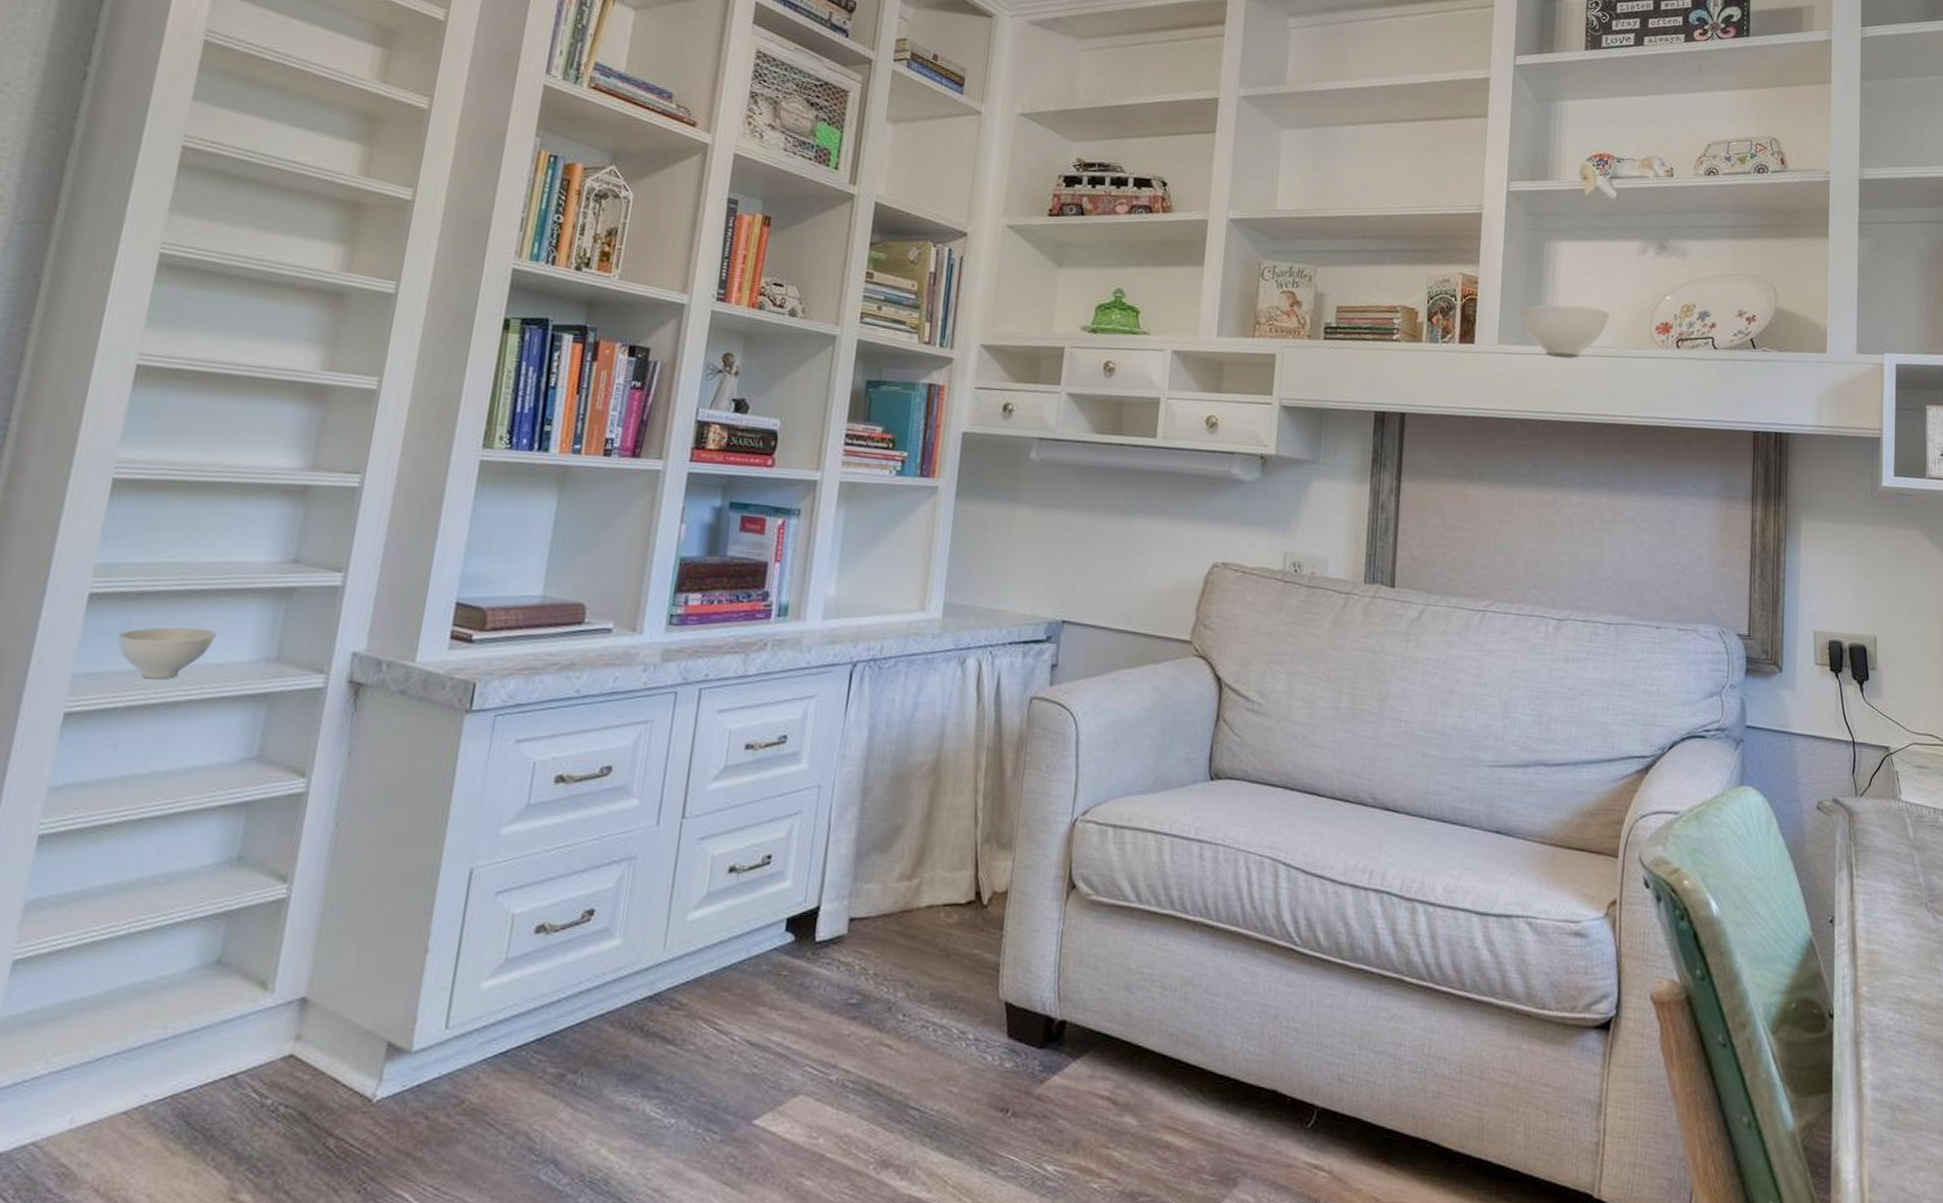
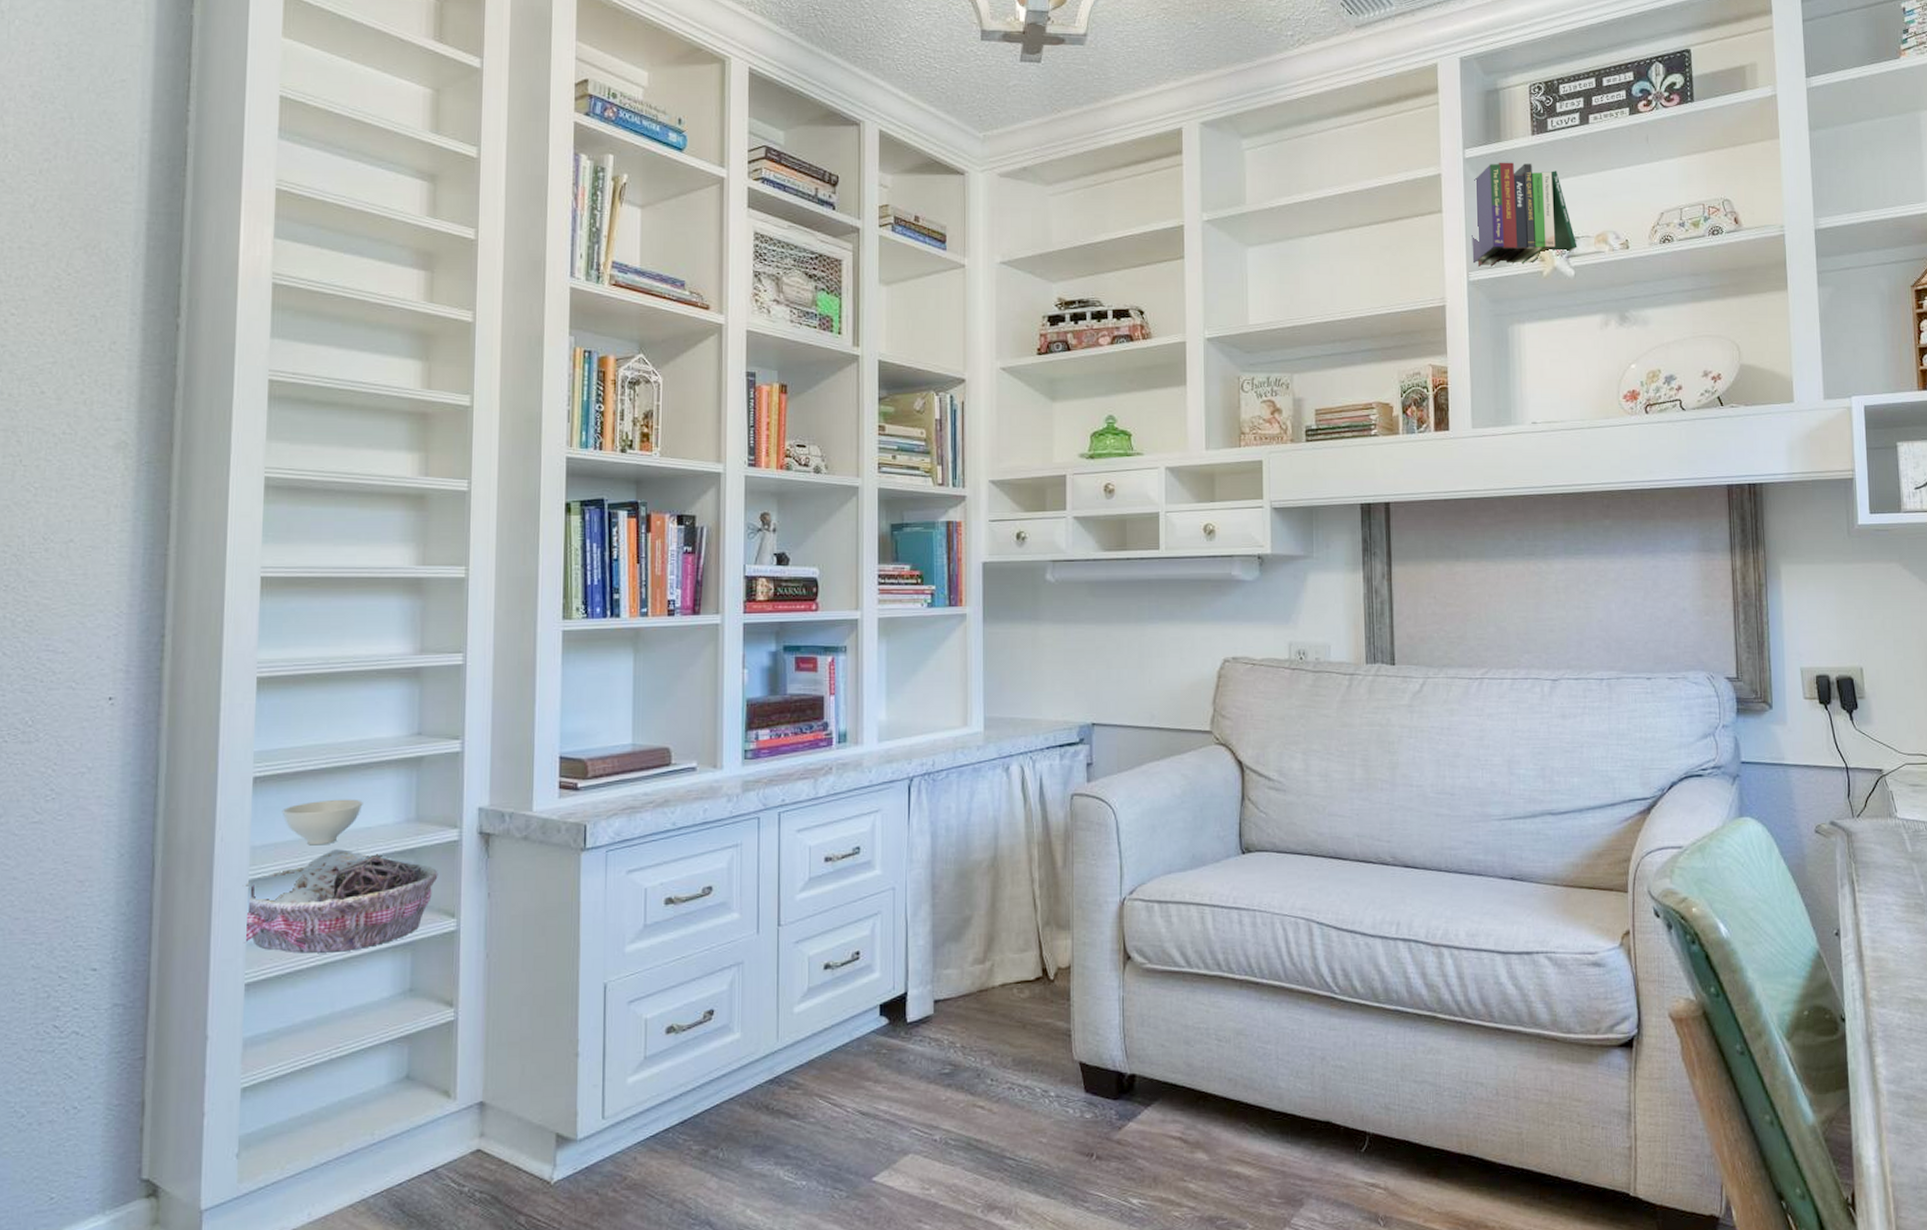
decorative basket: none [44,685,293,807] -> present [242,849,438,953]
books: none [1514,73,1622,181] -> present [1472,162,1578,268]
bowl: present [1520,305,1610,359] -> none [1490,384,1578,435]

